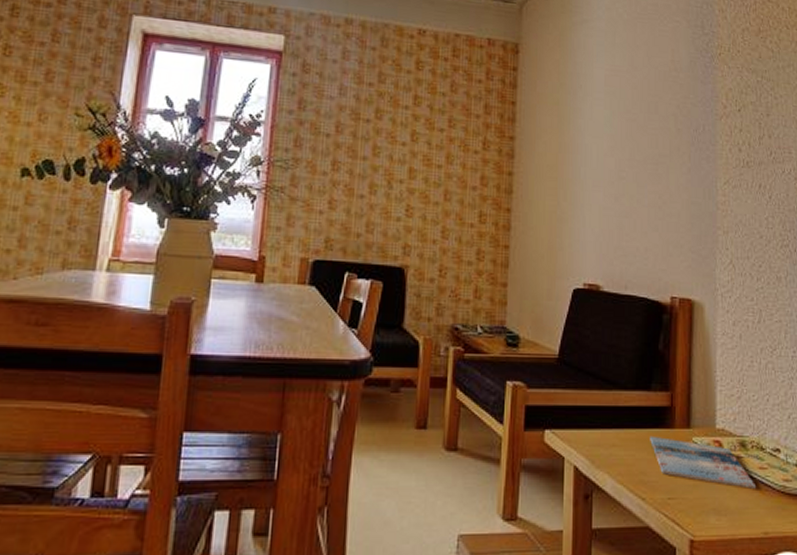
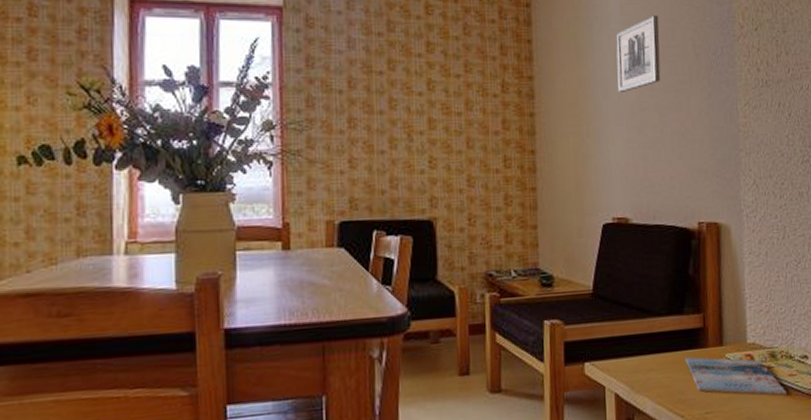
wall art: none [596,88,642,160] -> present [616,15,661,92]

